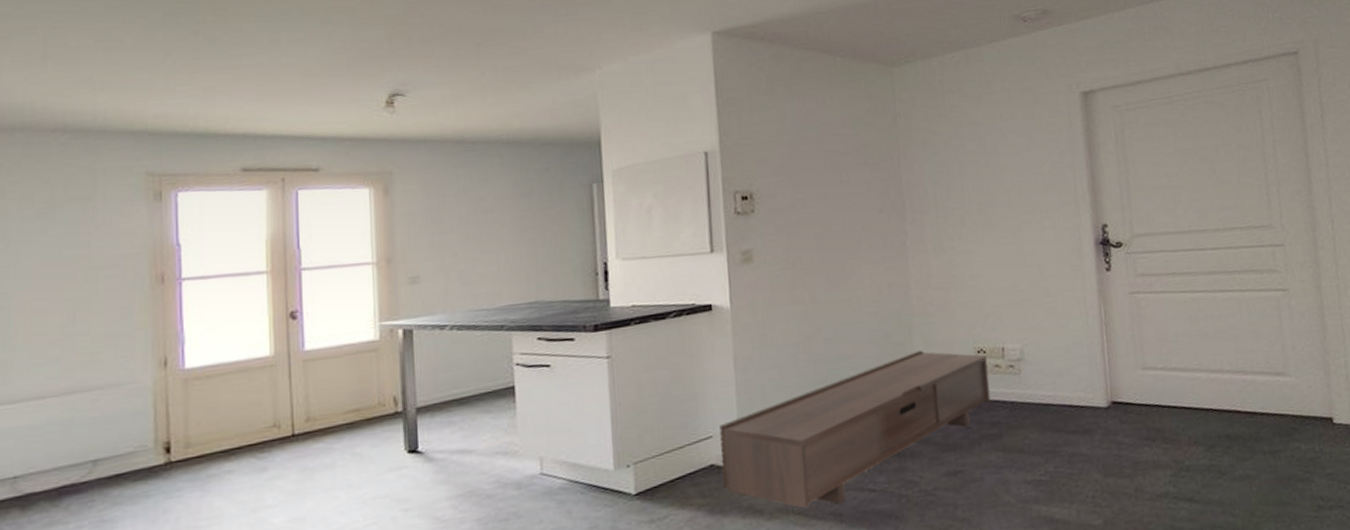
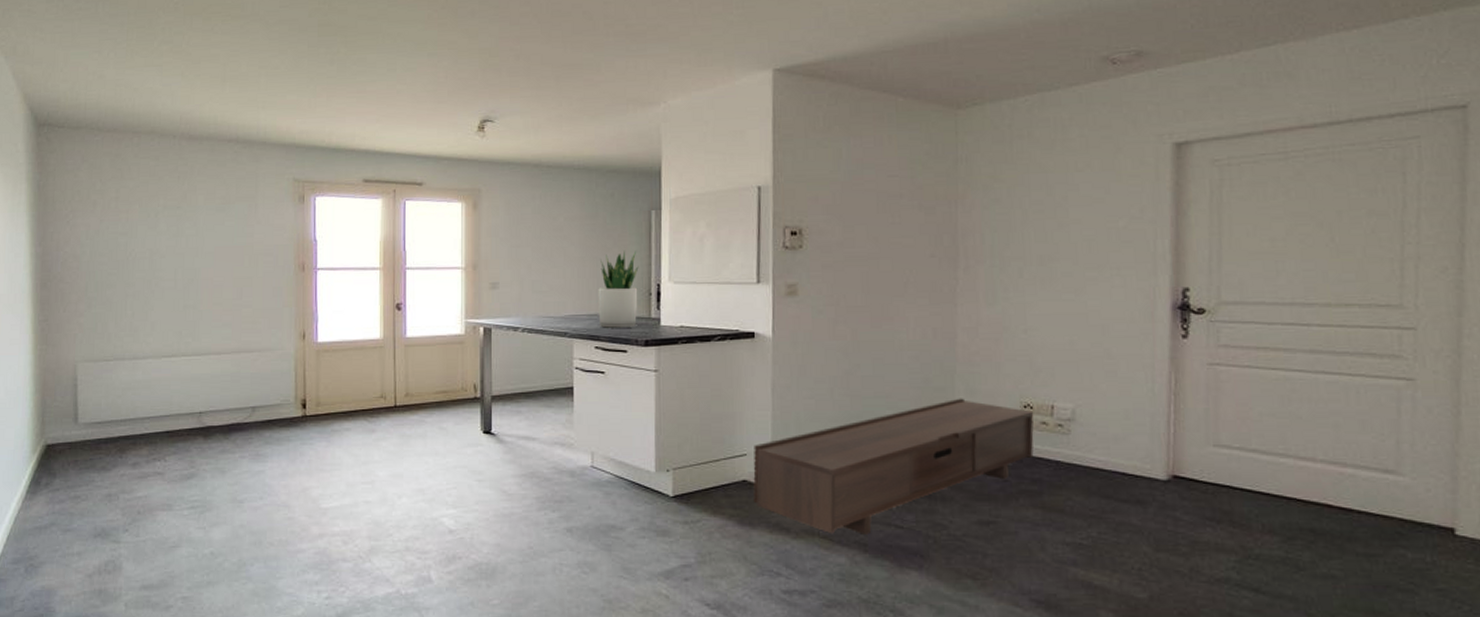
planter: none [537,228,584,316] -> present [598,250,639,328]

